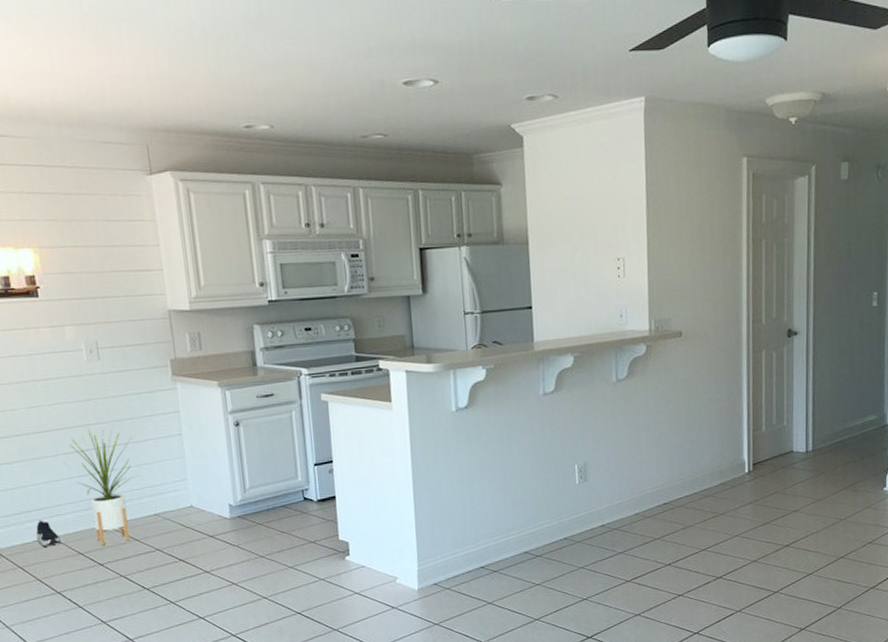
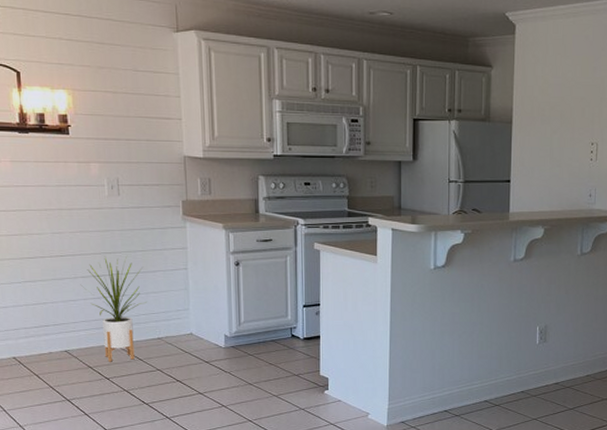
shoe: present [36,518,61,547] -> none [51,333,73,358]

